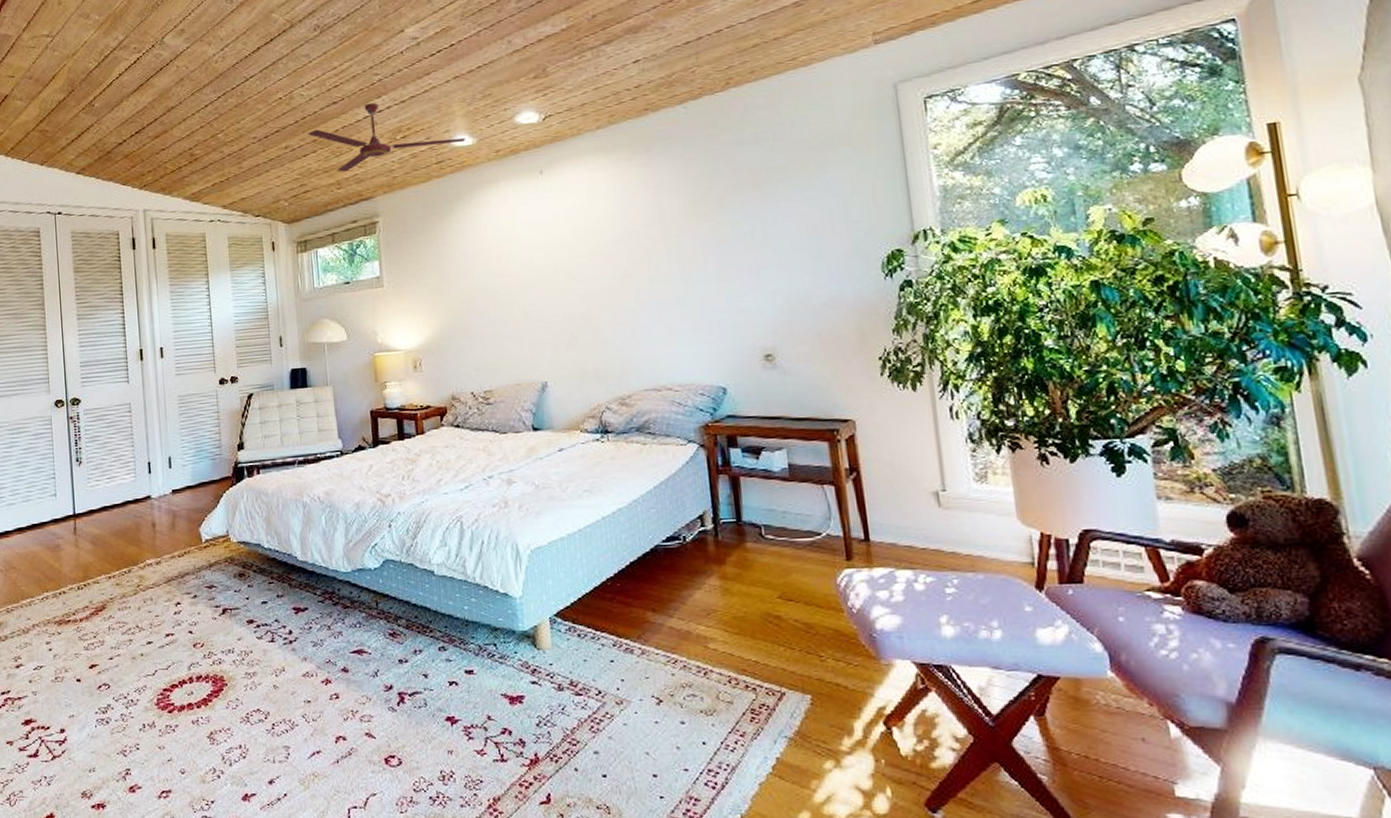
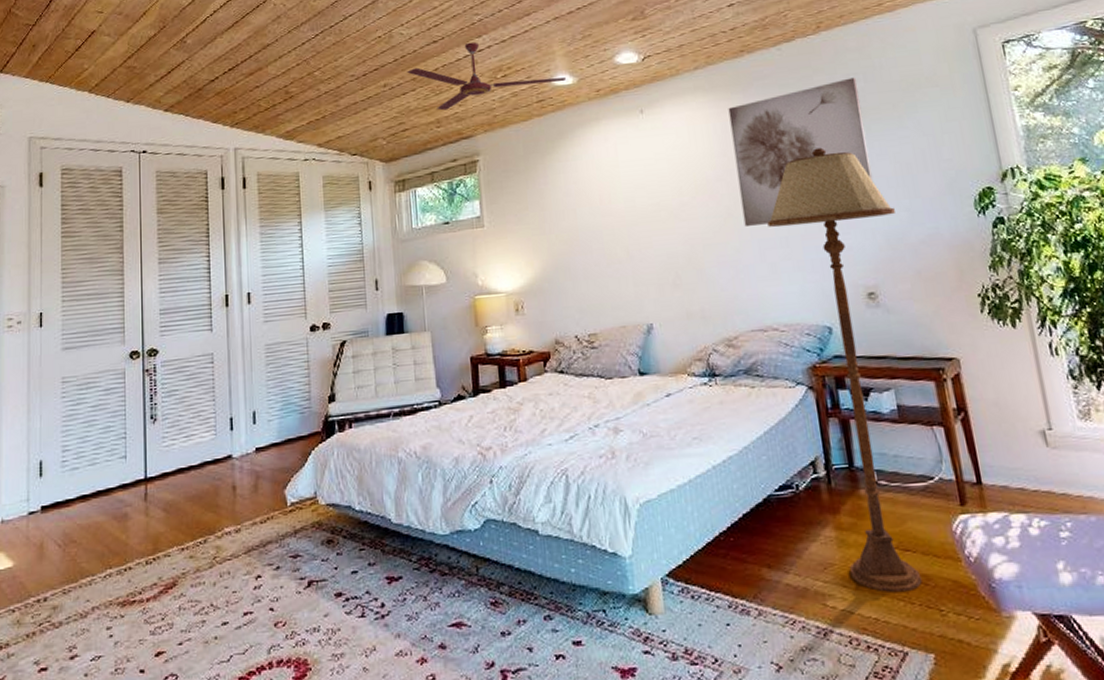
wall art: none [630,136,777,288] -> present [728,77,874,226]
floor lamp: none [665,208,803,639] -> present [767,147,922,593]

